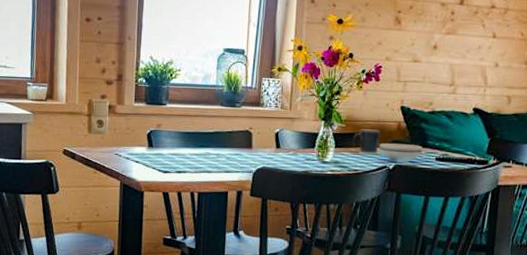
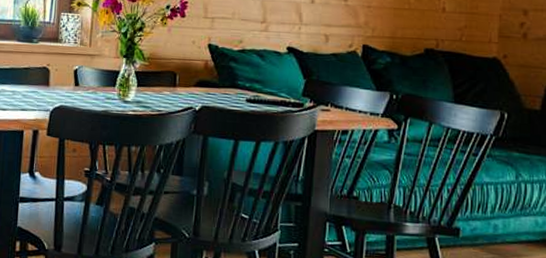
mug: present [352,129,381,155] -> none [156,67,186,95]
bowl: present [379,143,423,162] -> none [184,83,232,104]

